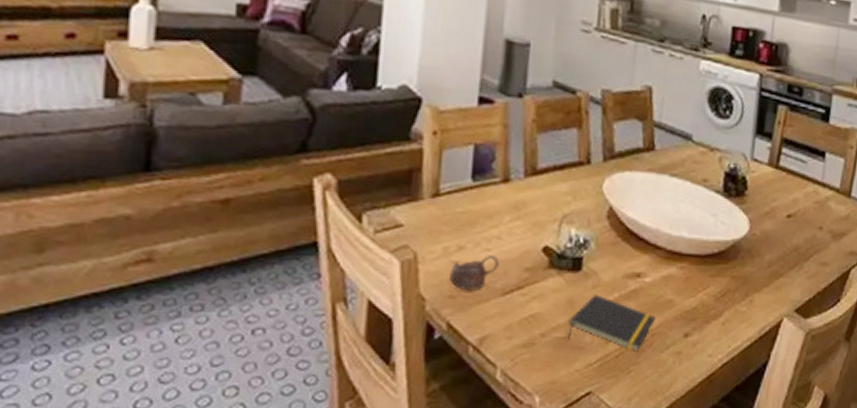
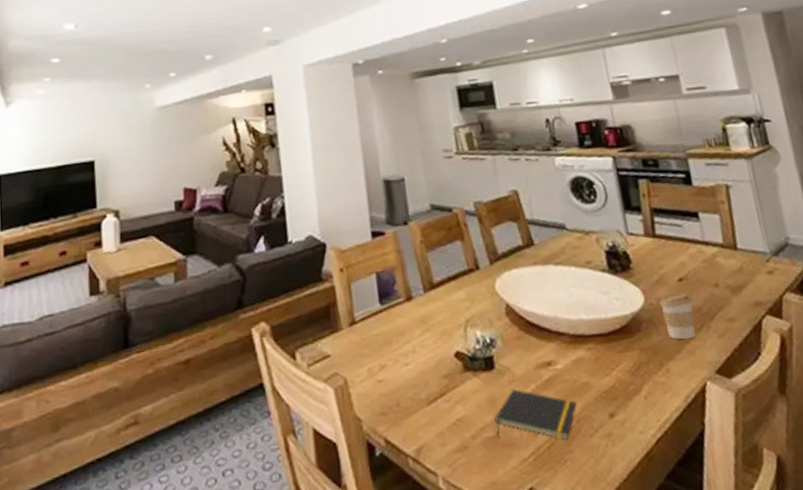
cup: present [449,255,499,290] -> none [378,369,419,406]
coffee cup: none [762,228,795,275] -> present [659,293,696,340]

